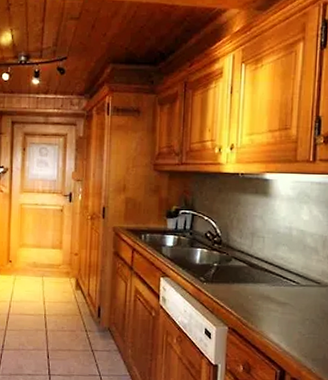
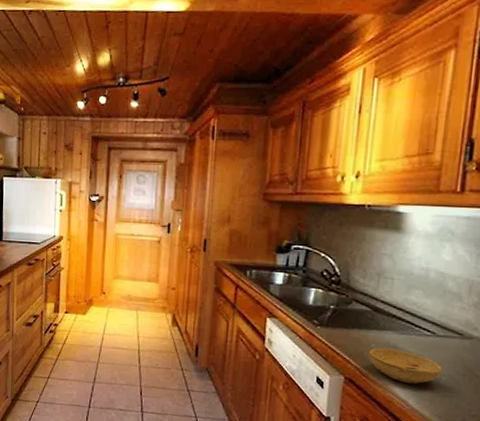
bowl: none [247,299,306,329] -> present [369,348,443,384]

